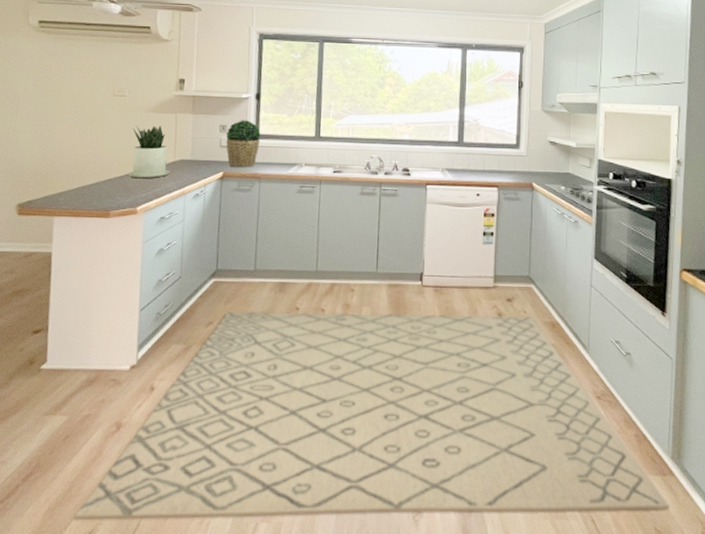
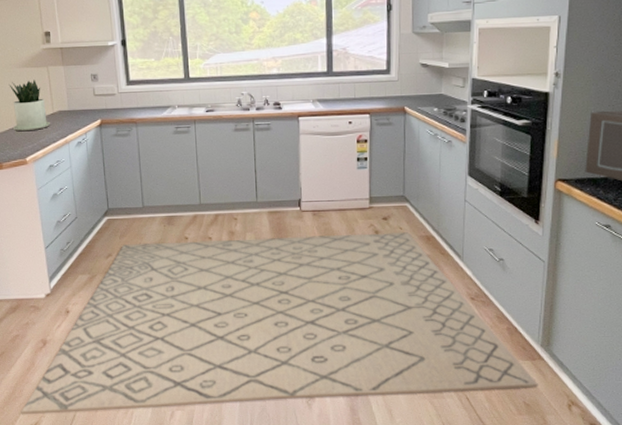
potted plant: present [225,120,261,167] -> none [97,67,132,114]

